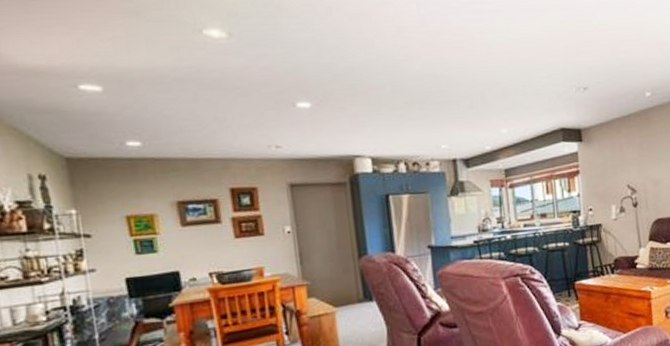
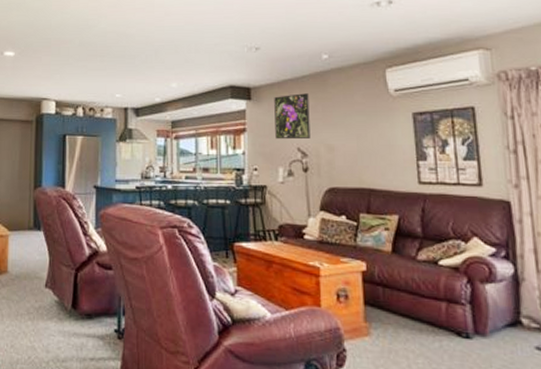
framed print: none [604,131,638,179] -> present [274,93,311,140]

